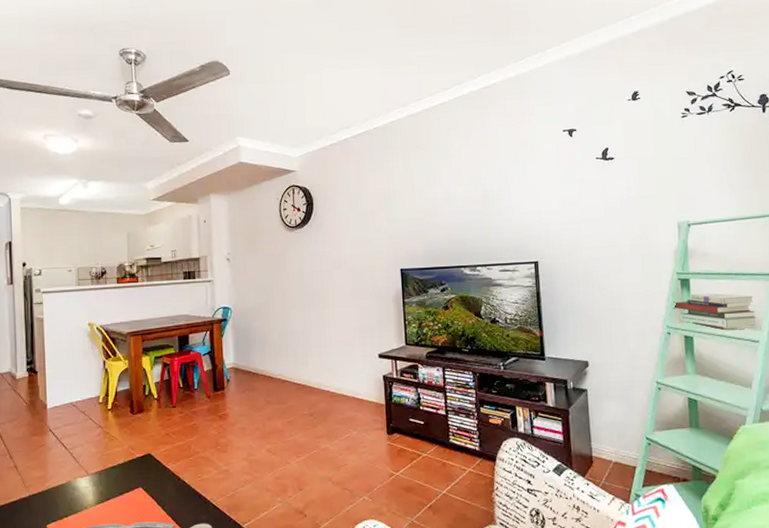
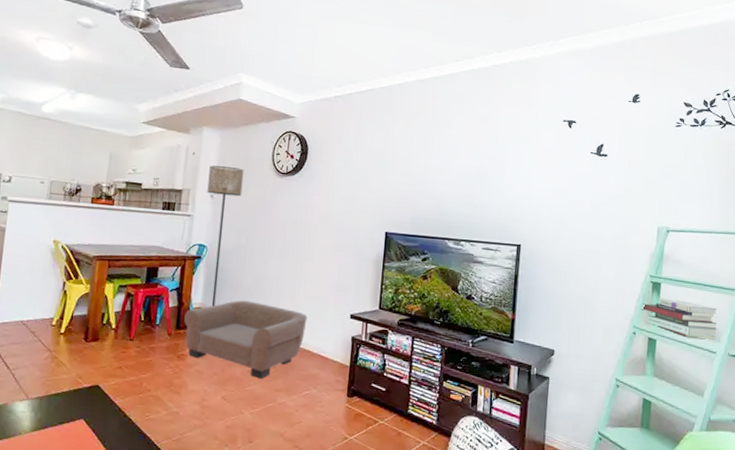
dog bed: none [220,354,337,428] -> present [184,300,308,379]
floor lamp: none [222,229,256,365] -> present [207,165,244,306]

